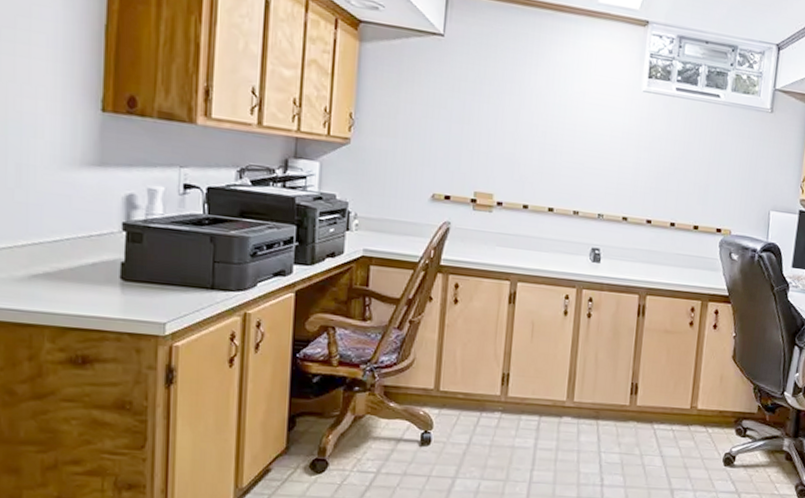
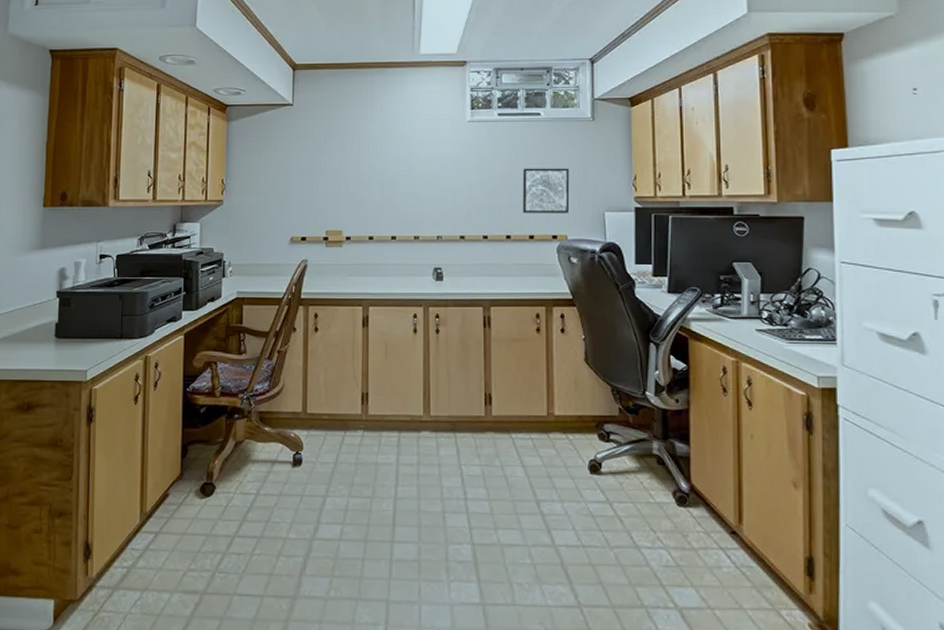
wall art: none [689,152,742,207] -> present [522,168,570,213]

